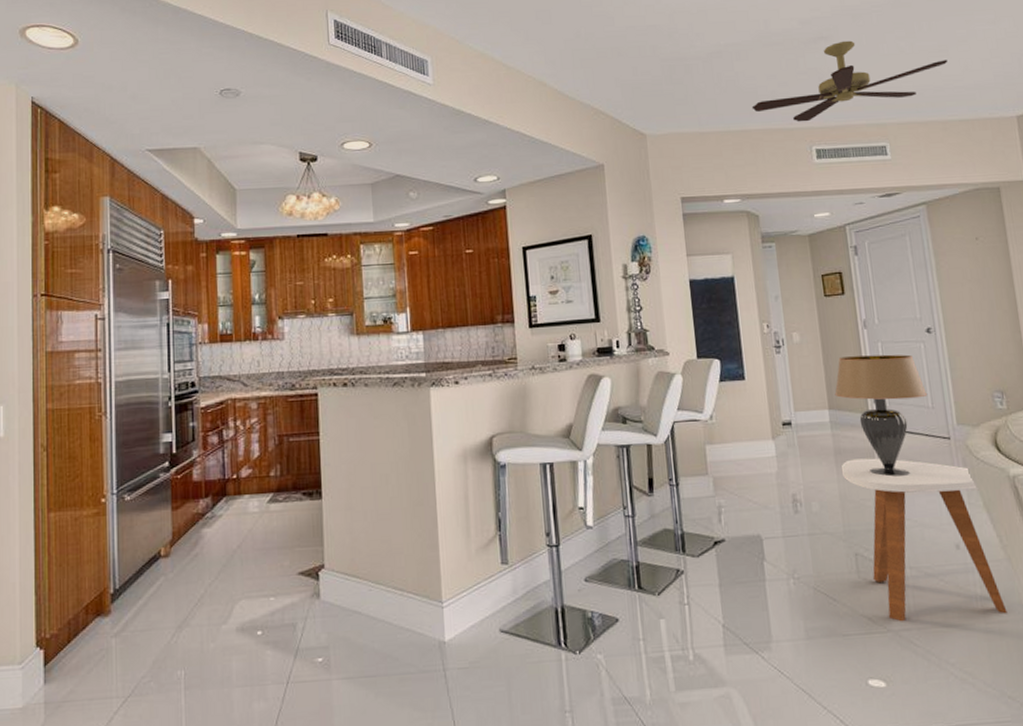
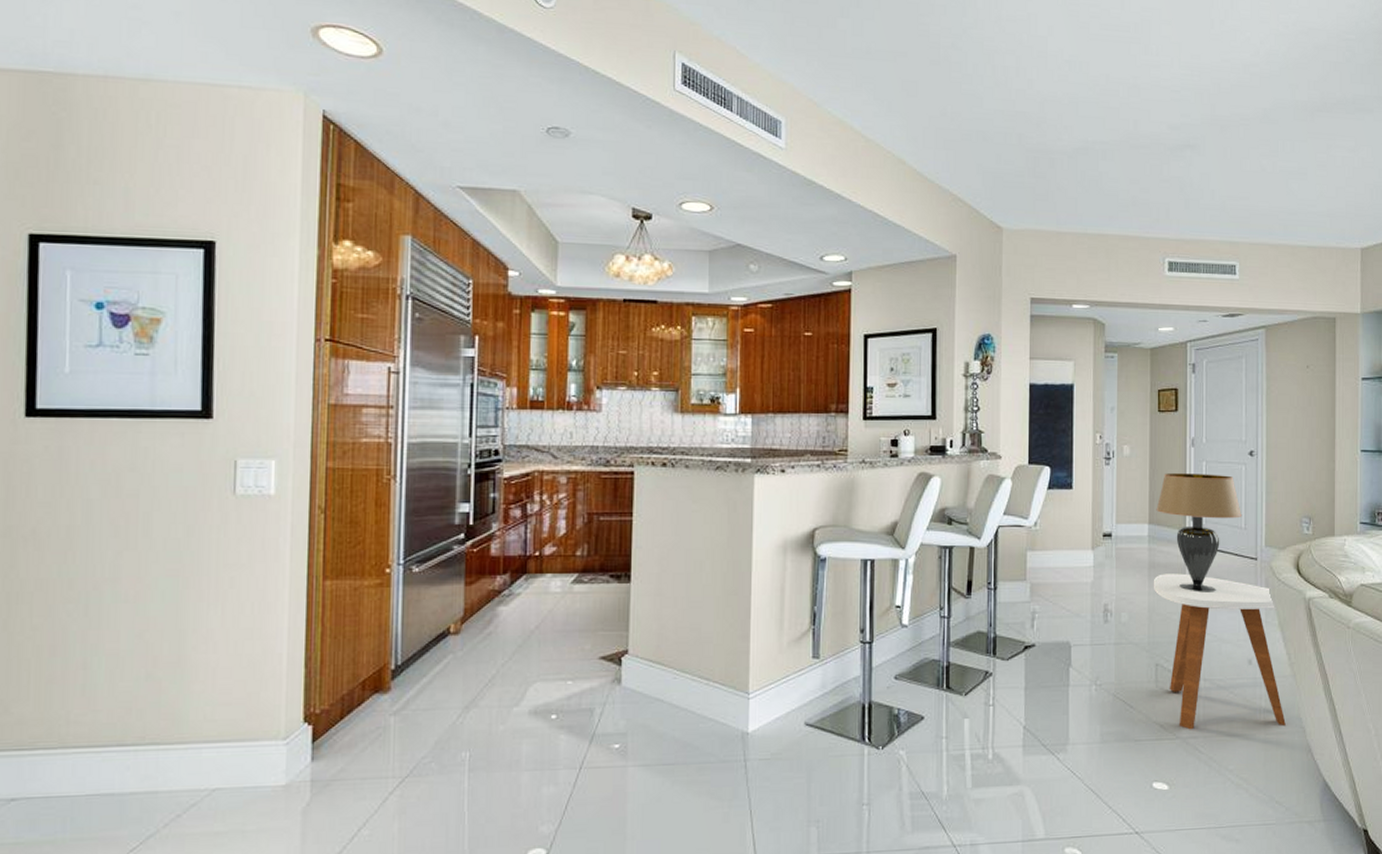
ceiling fan: present [751,40,948,122] -> none [1111,151,1305,232]

